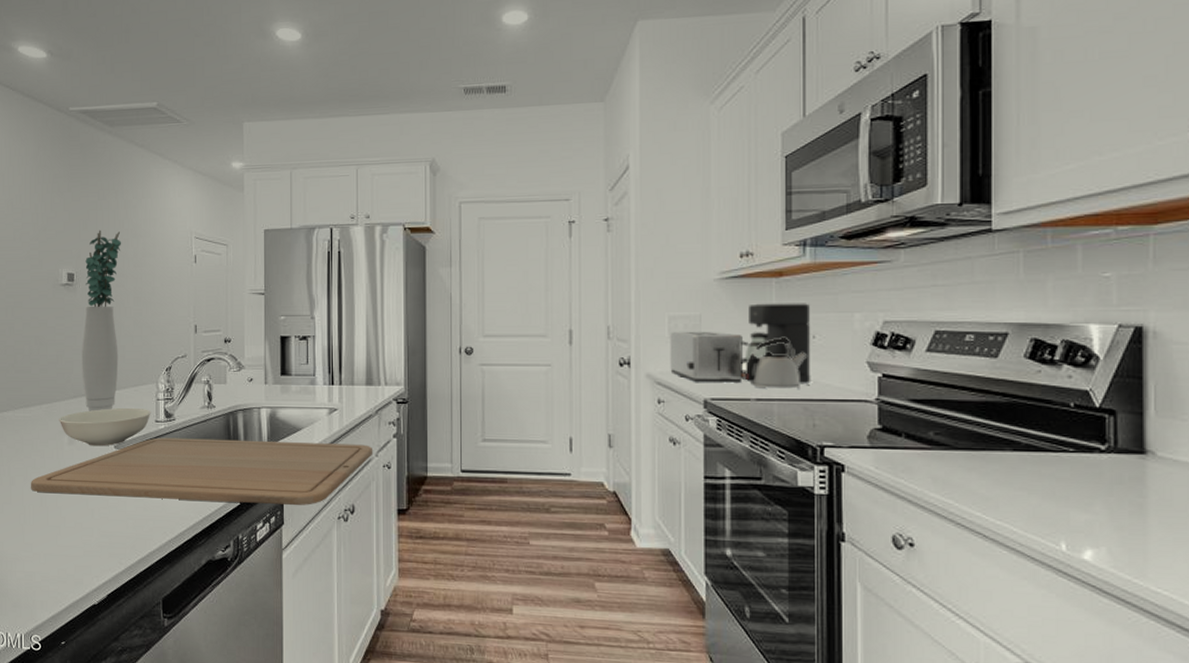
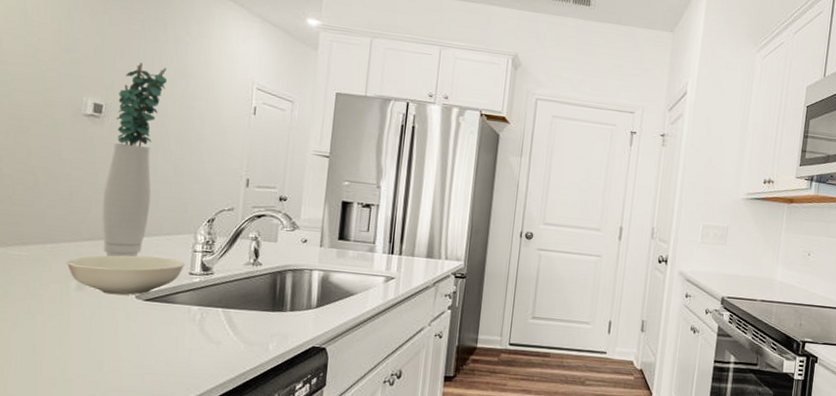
chopping board: present [31,437,373,506] -> none [21,291,427,369]
toaster: present [670,331,743,384] -> none [698,237,758,287]
coffee maker: present [741,303,811,384] -> none [752,222,809,292]
kettle: present [746,338,807,389] -> none [755,252,802,295]

